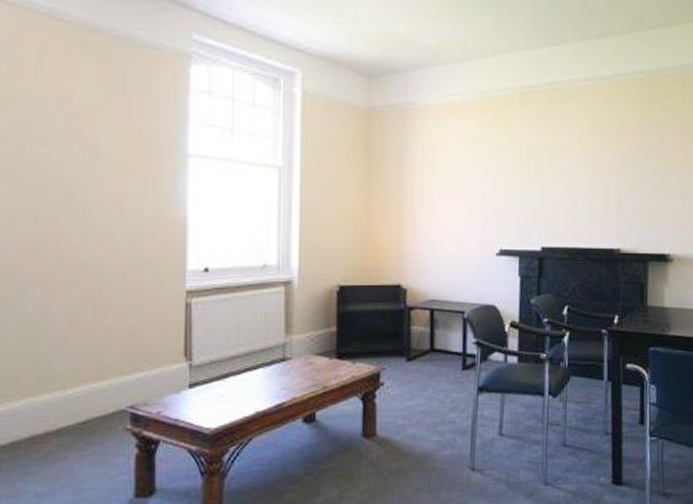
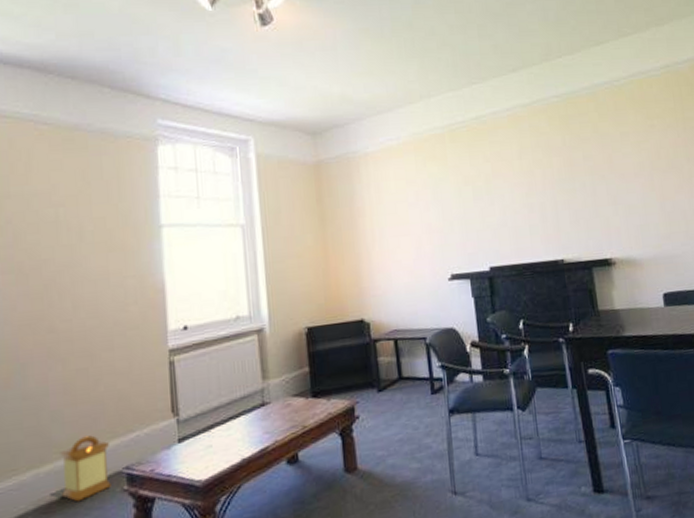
lantern: none [59,370,113,436] -> present [60,435,111,502]

